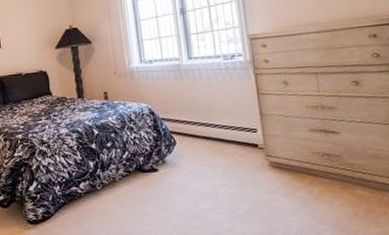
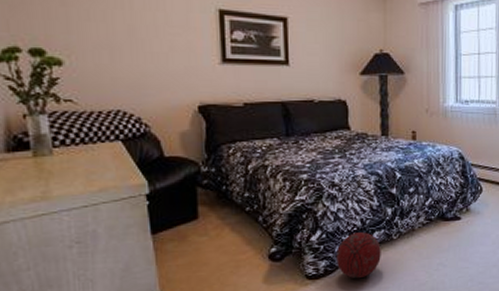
ball: none [51,183,89,225] -> present [337,232,381,279]

